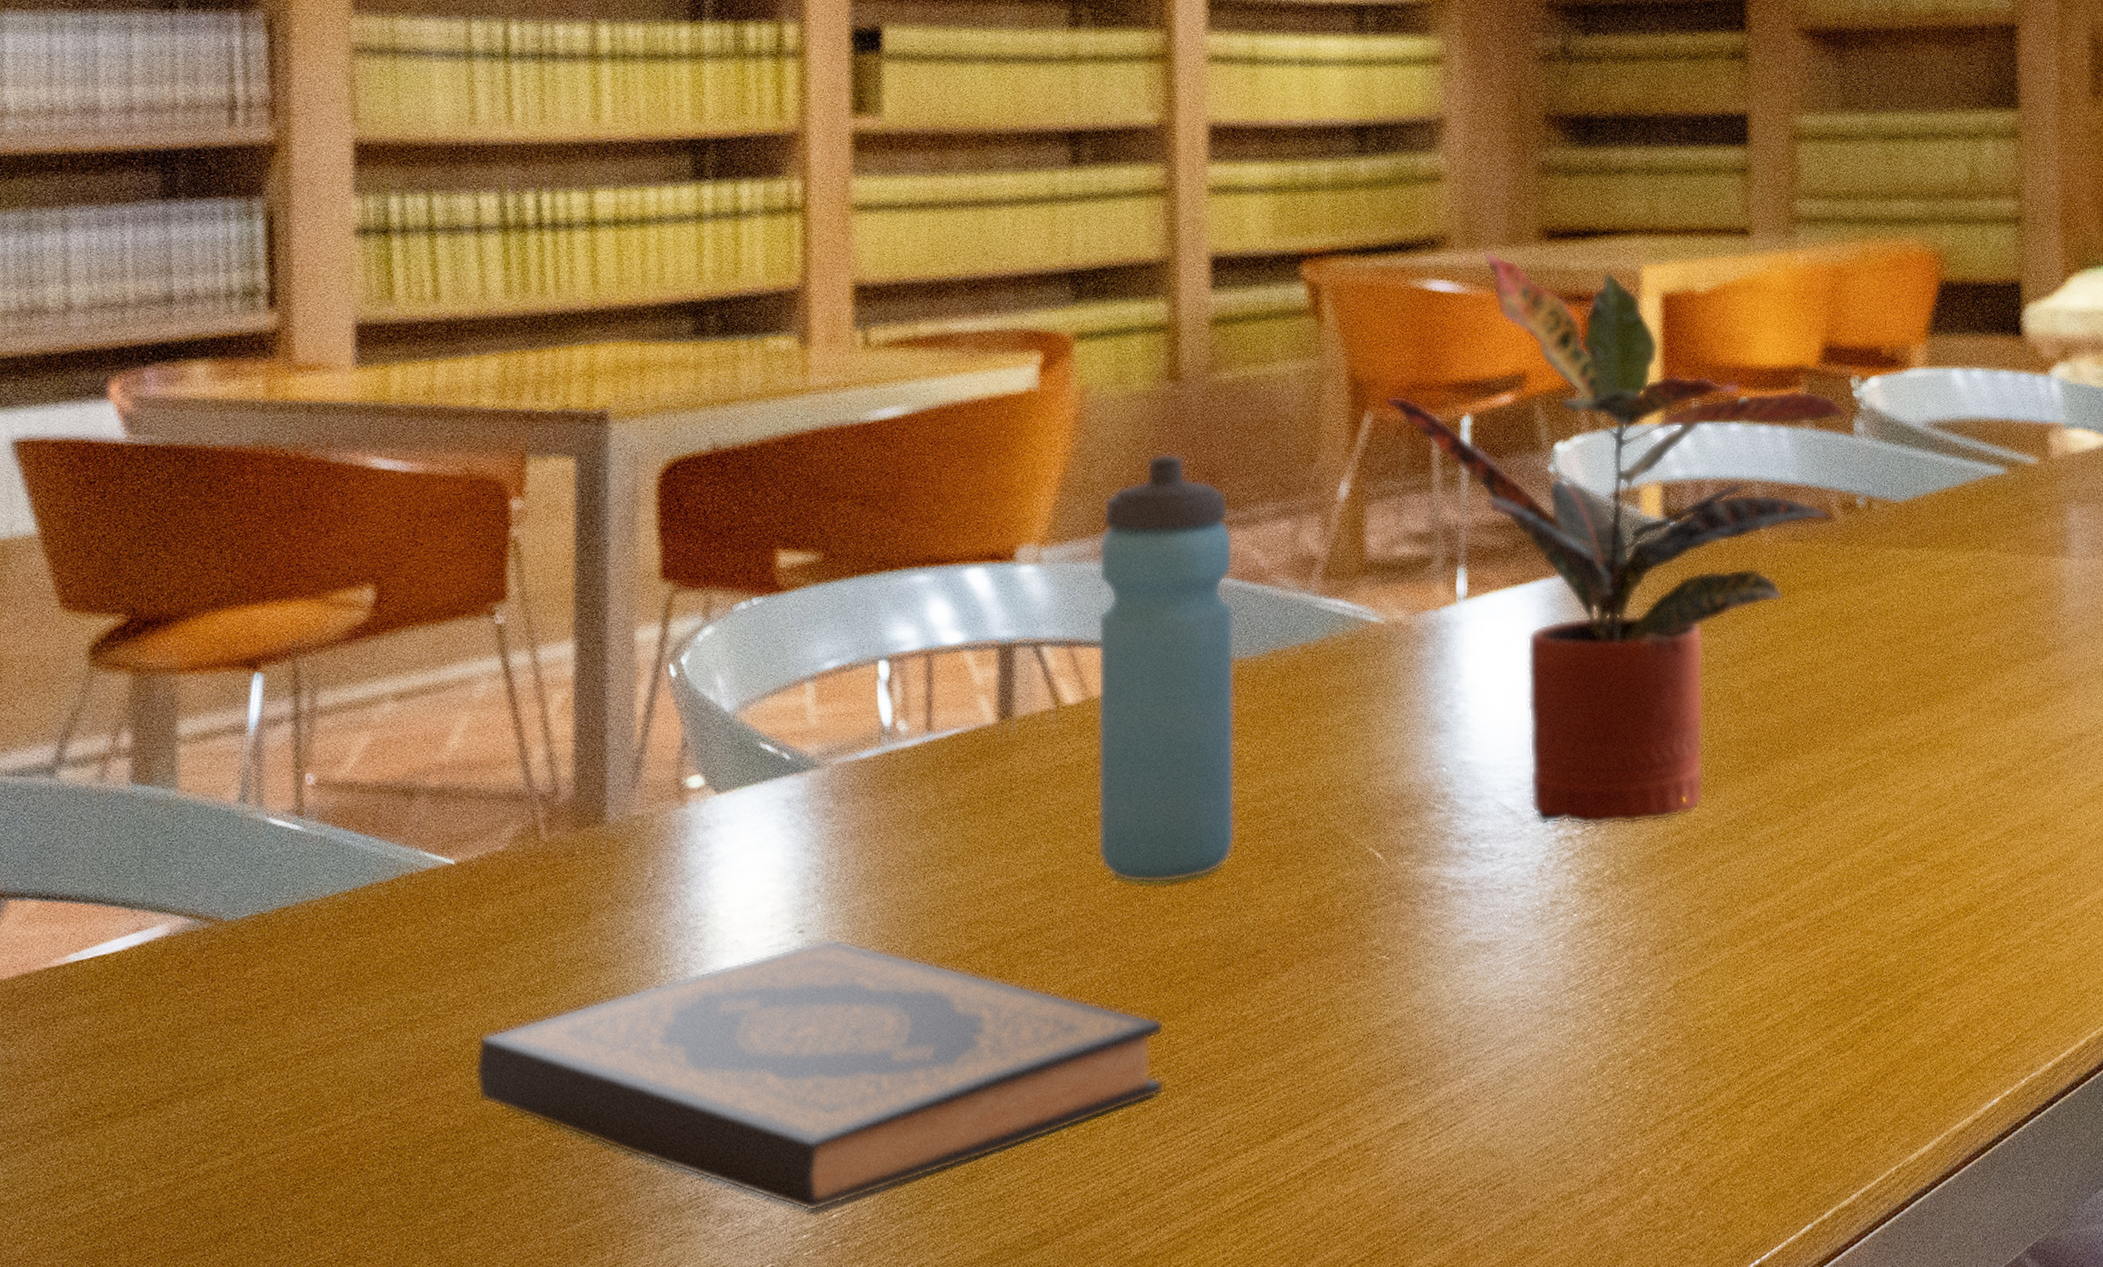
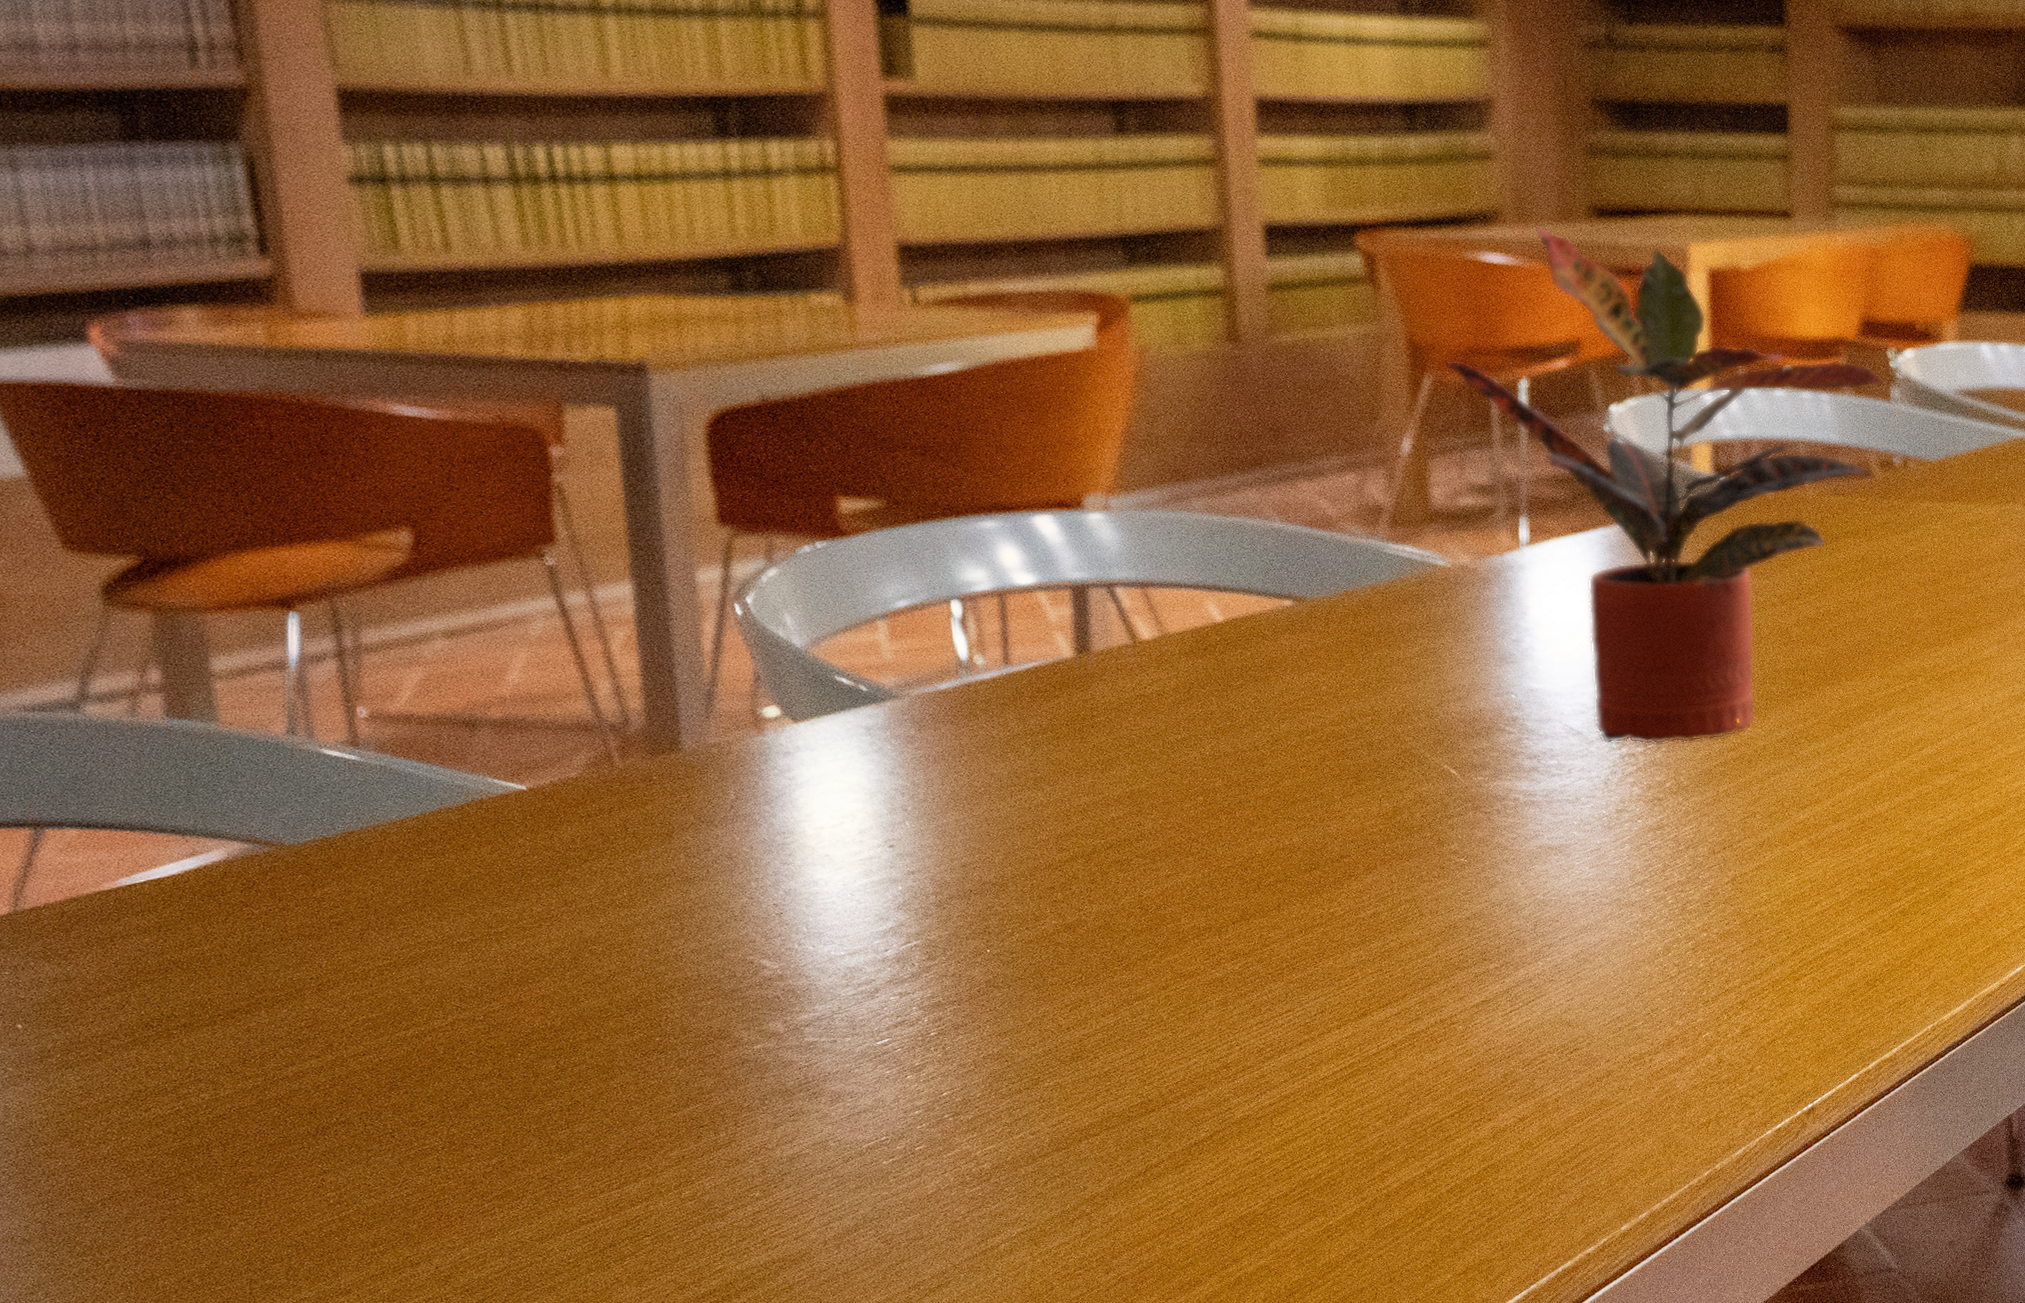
hardback book: present [475,938,1165,1212] -> none [568,851,1259,1091]
water bottle: present [1098,454,1235,884] -> none [1166,410,1315,800]

